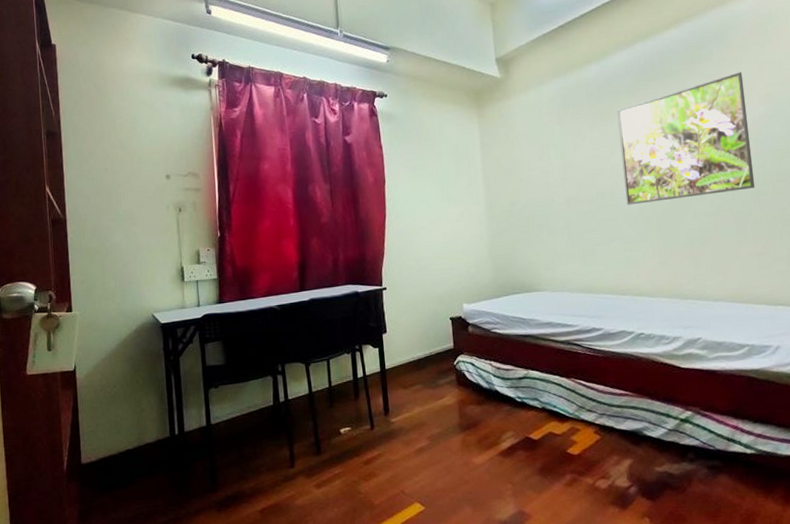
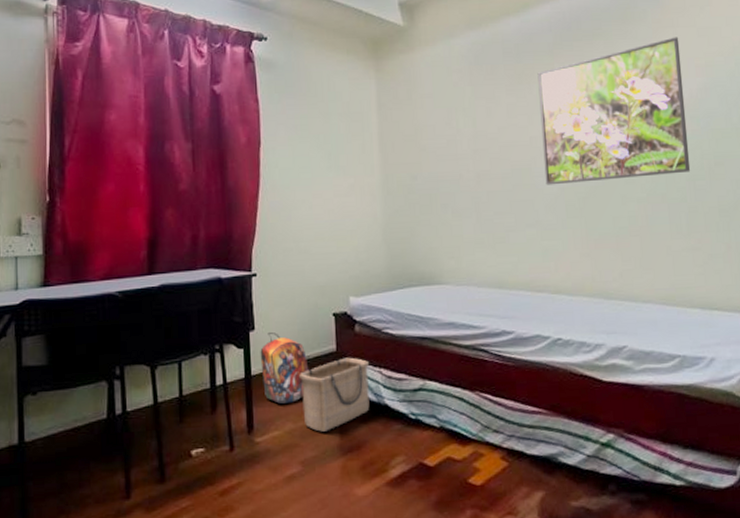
backpack: none [392,334,432,391] -> present [260,332,309,404]
basket: none [425,353,483,413] -> present [300,357,370,432]

